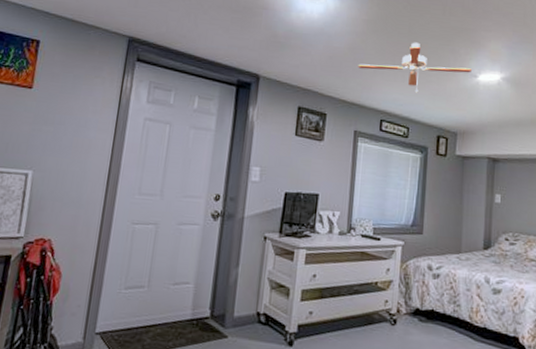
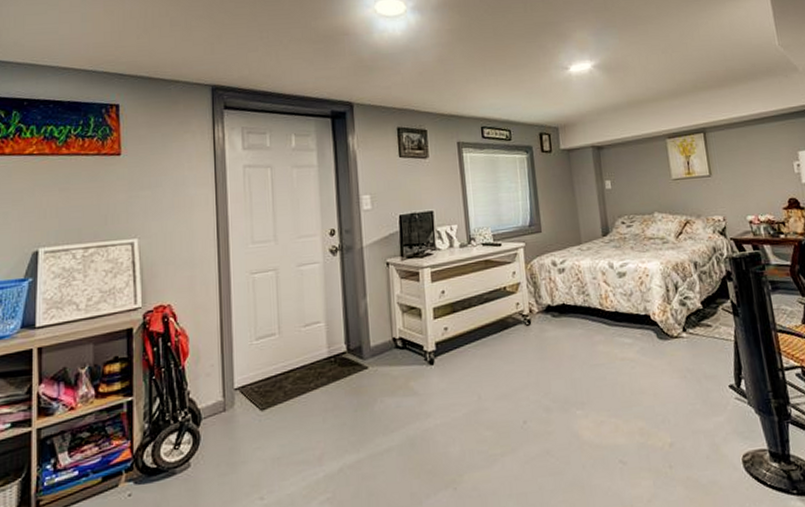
ceiling fan: present [358,42,472,93] -> none [449,44,562,95]

